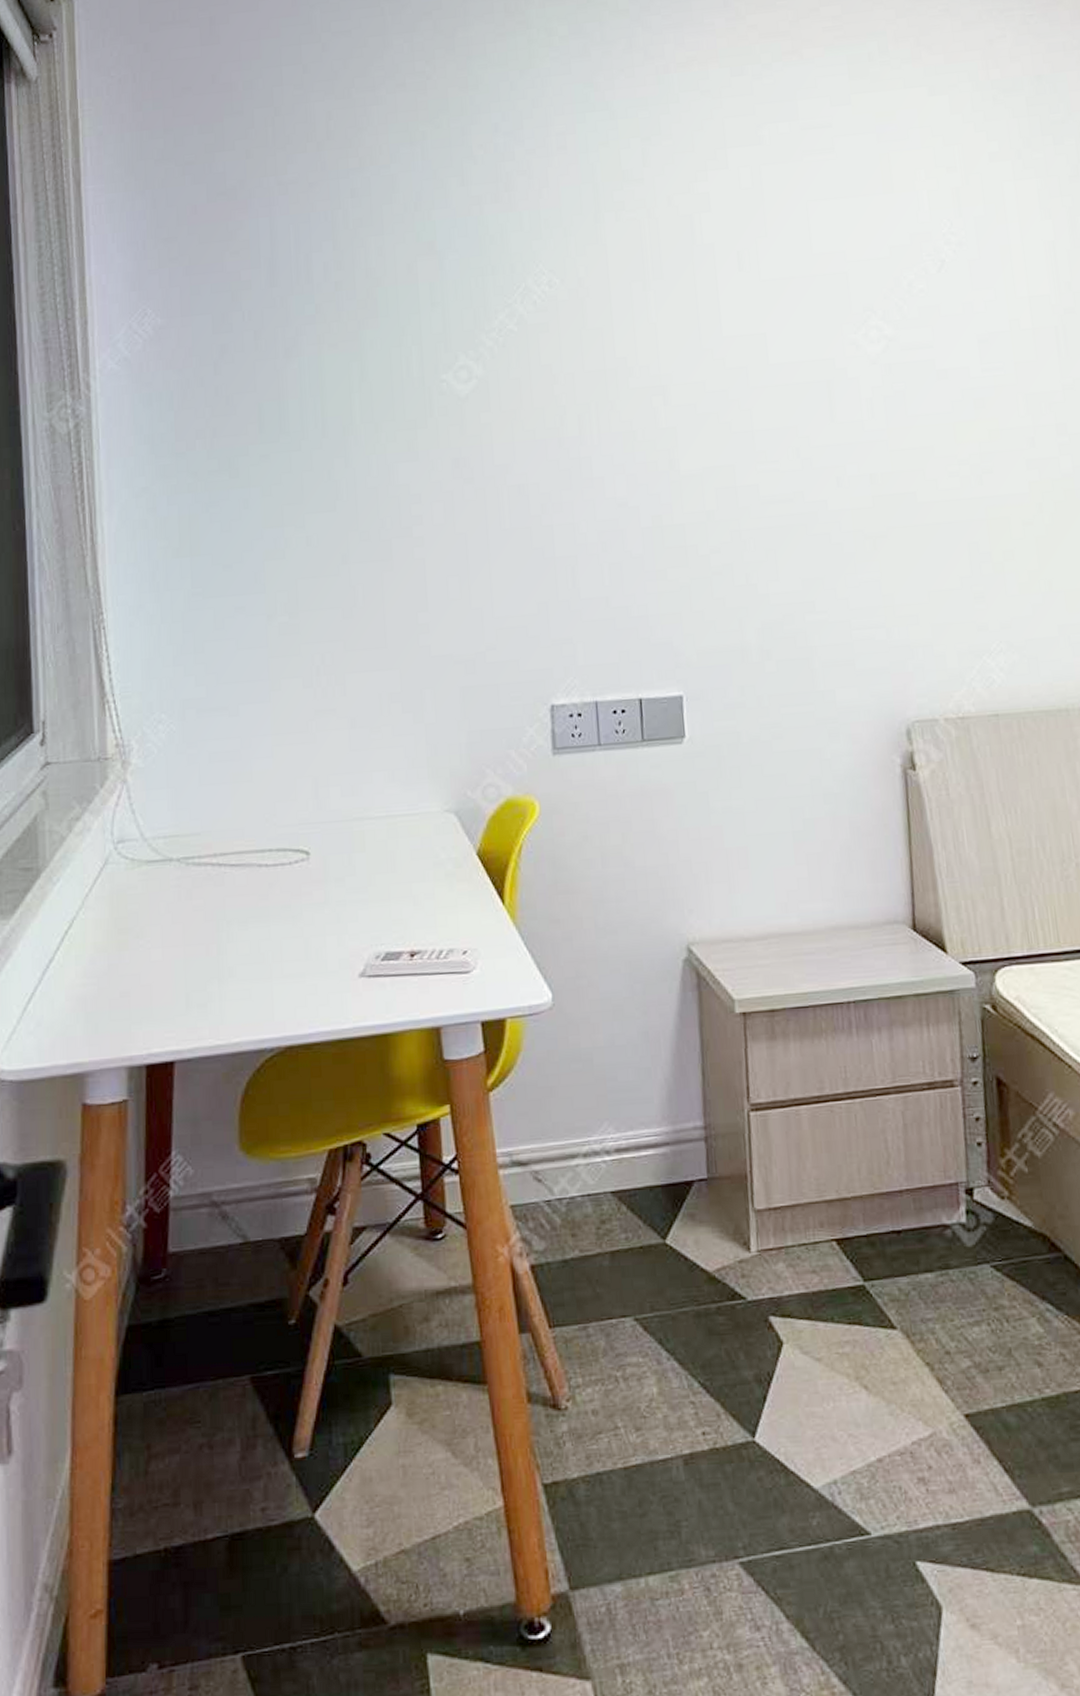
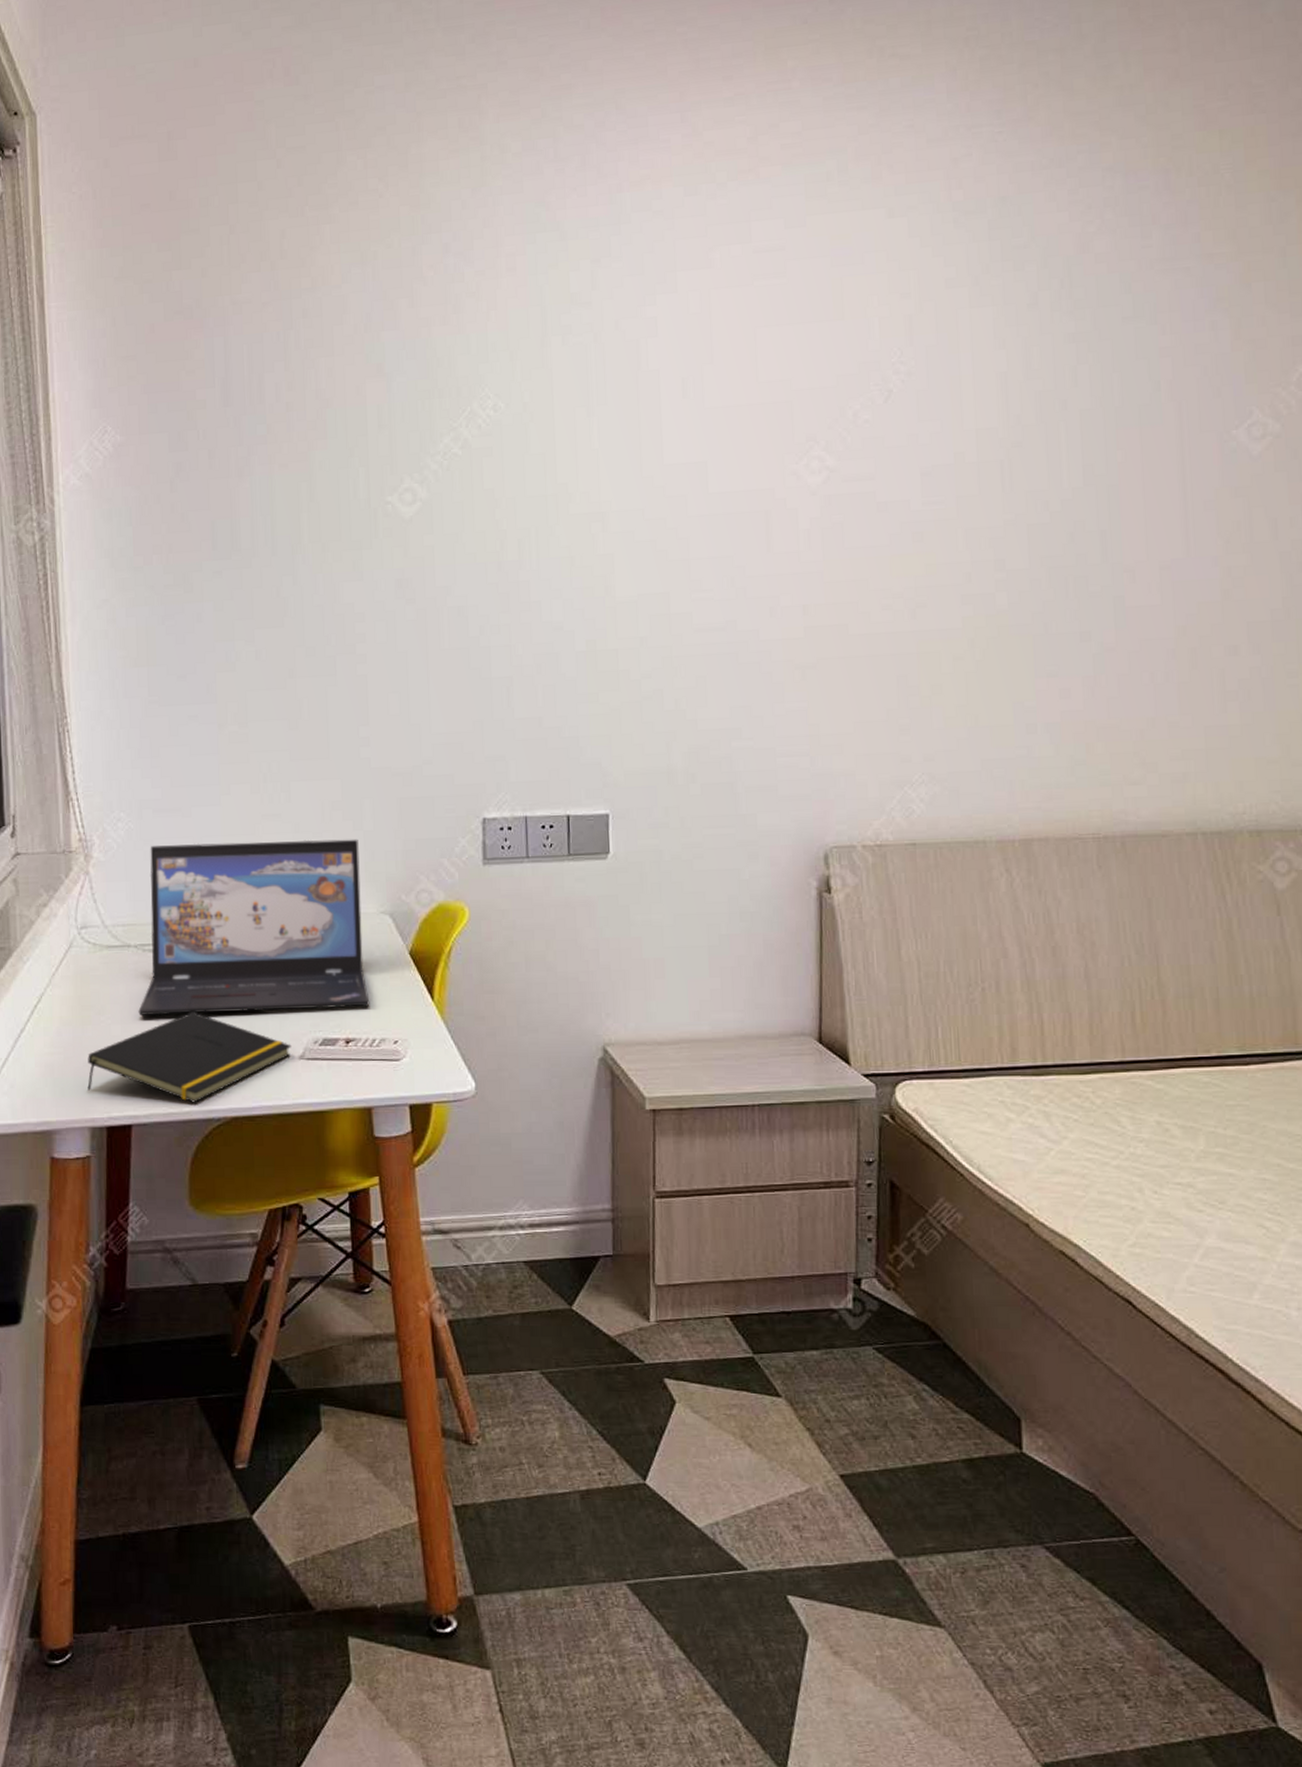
notepad: none [124,929,351,1033] -> present [87,1011,291,1103]
laptop: none [181,732,436,937] -> present [138,839,370,1016]

